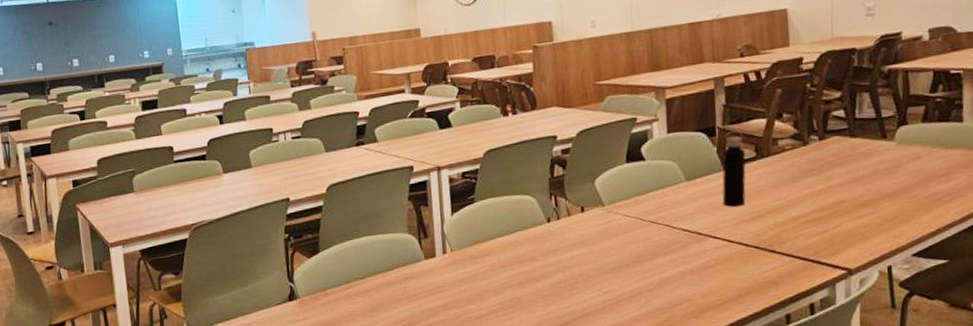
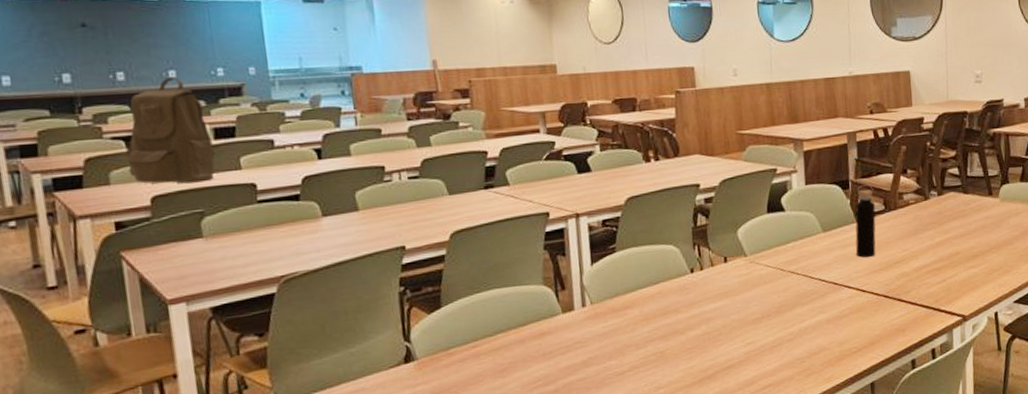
backpack: none [79,60,143,149] -> present [125,77,216,184]

